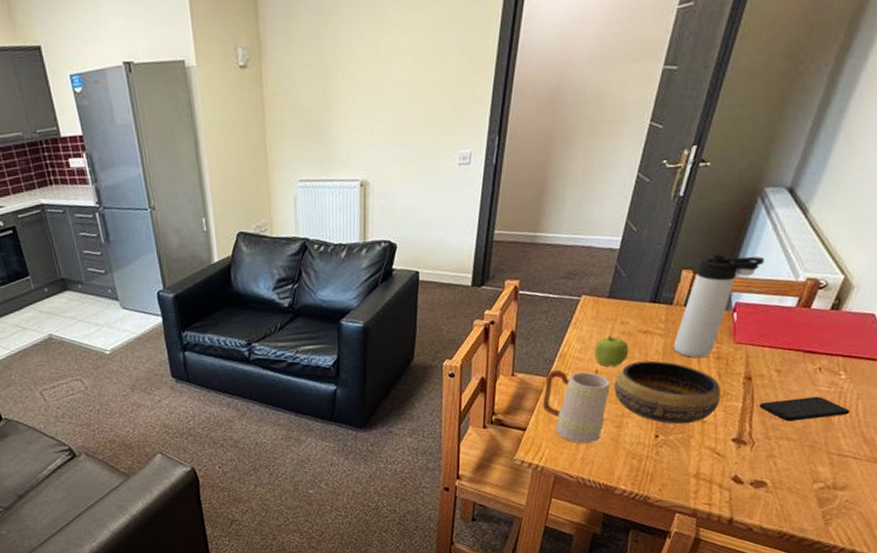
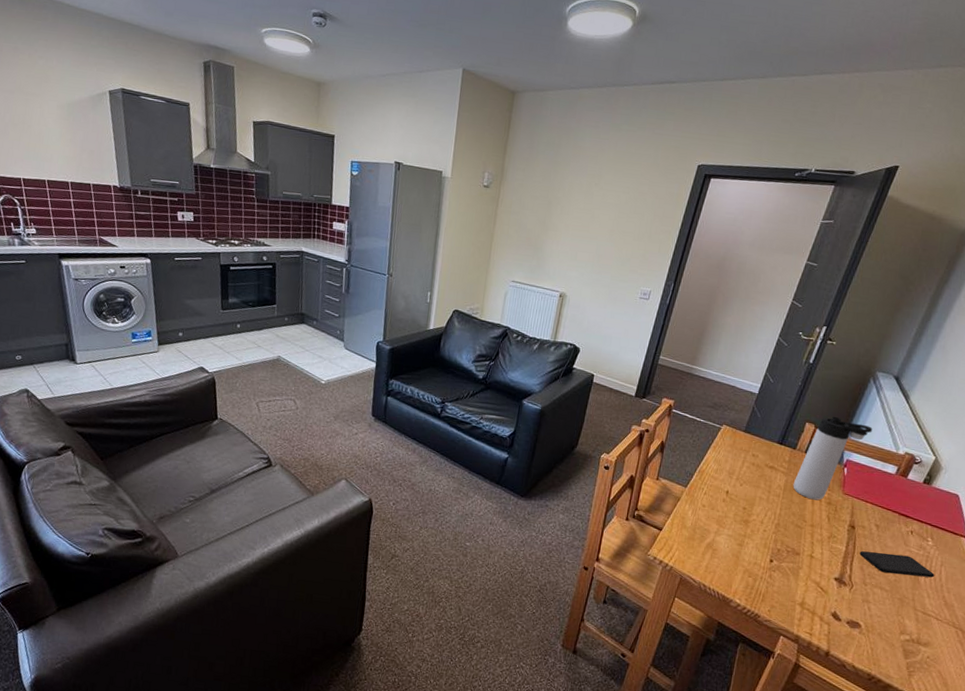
mug: present [543,370,610,444] -> none [679,482,738,554]
fruit: present [594,336,629,367] -> none [727,464,757,492]
bowl: present [614,360,721,425] -> none [740,491,829,556]

